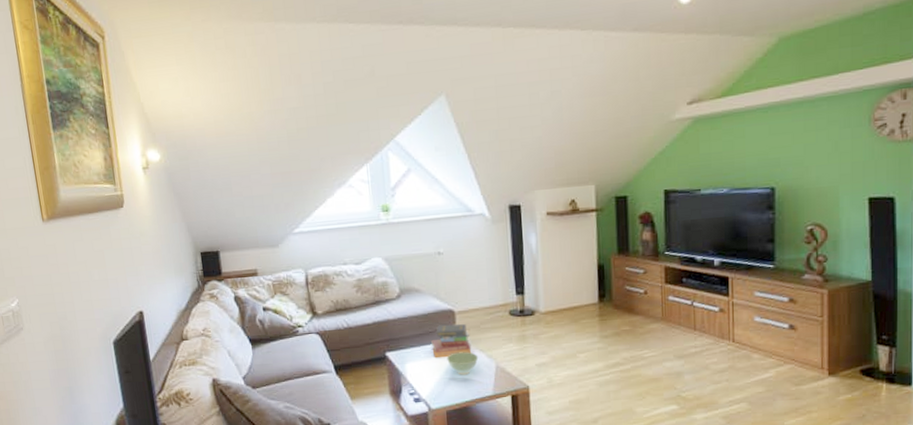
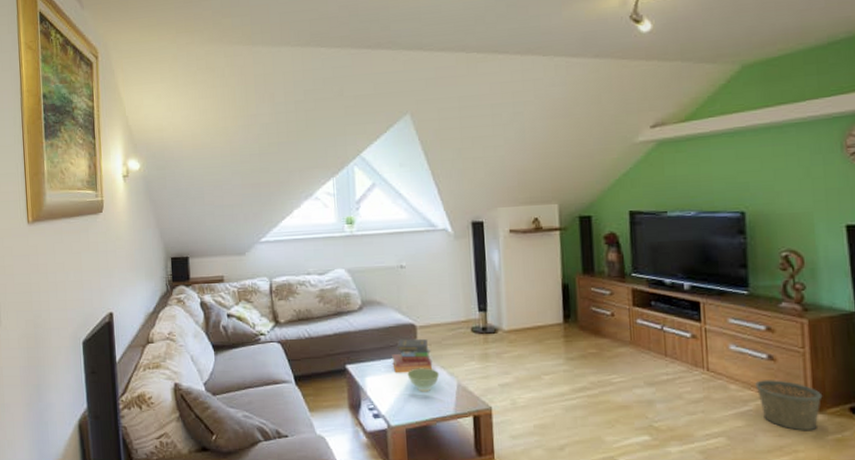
basket: none [776,347,837,394] -> present [755,380,823,431]

